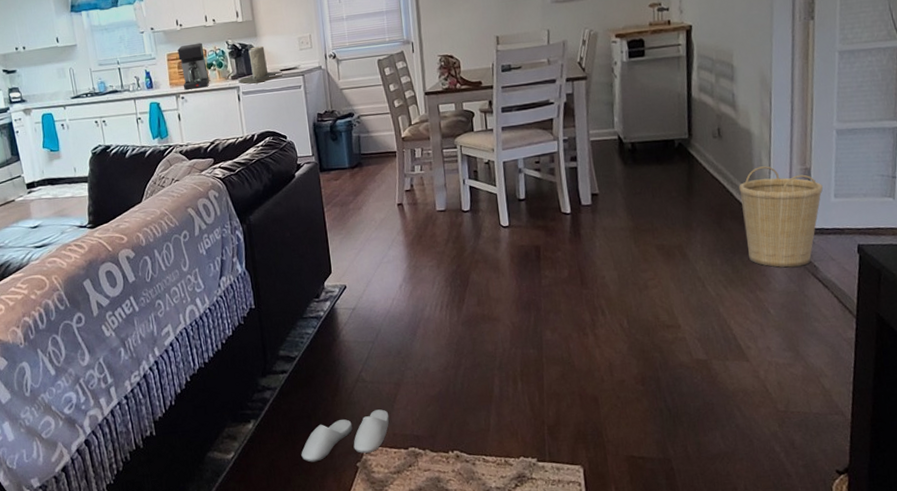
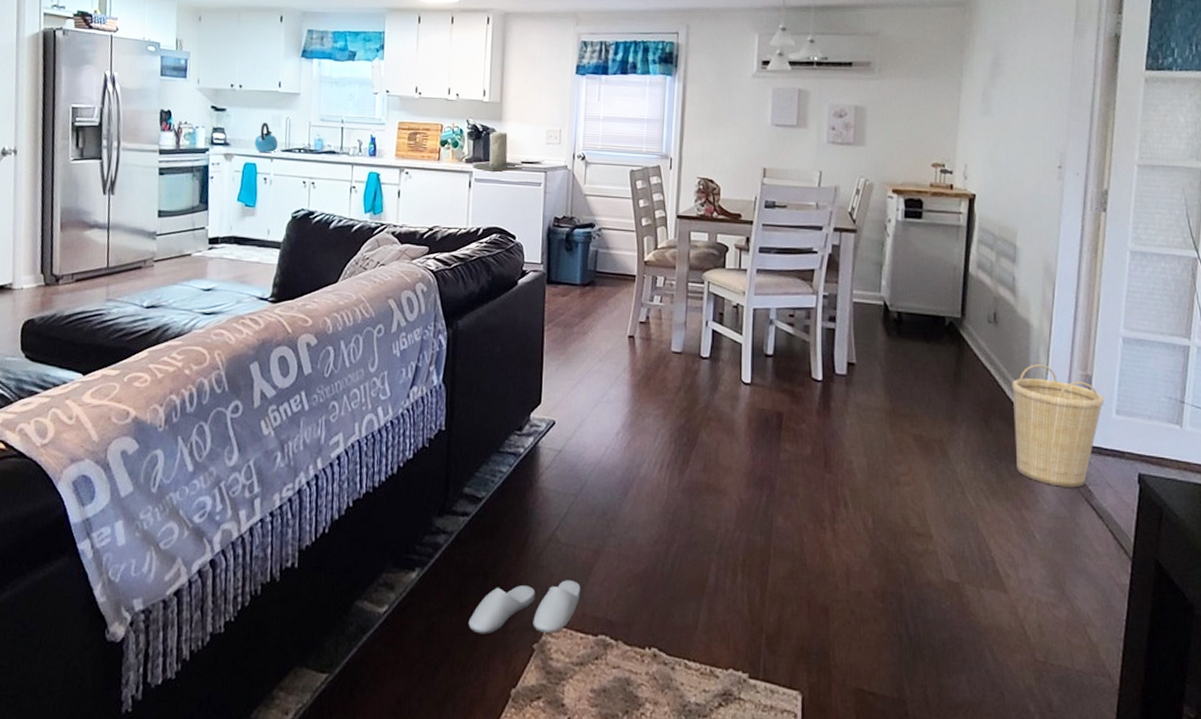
kettle: none [46,76,68,103] -> present [254,123,279,153]
coffee maker: present [177,42,210,90] -> none [409,115,441,166]

